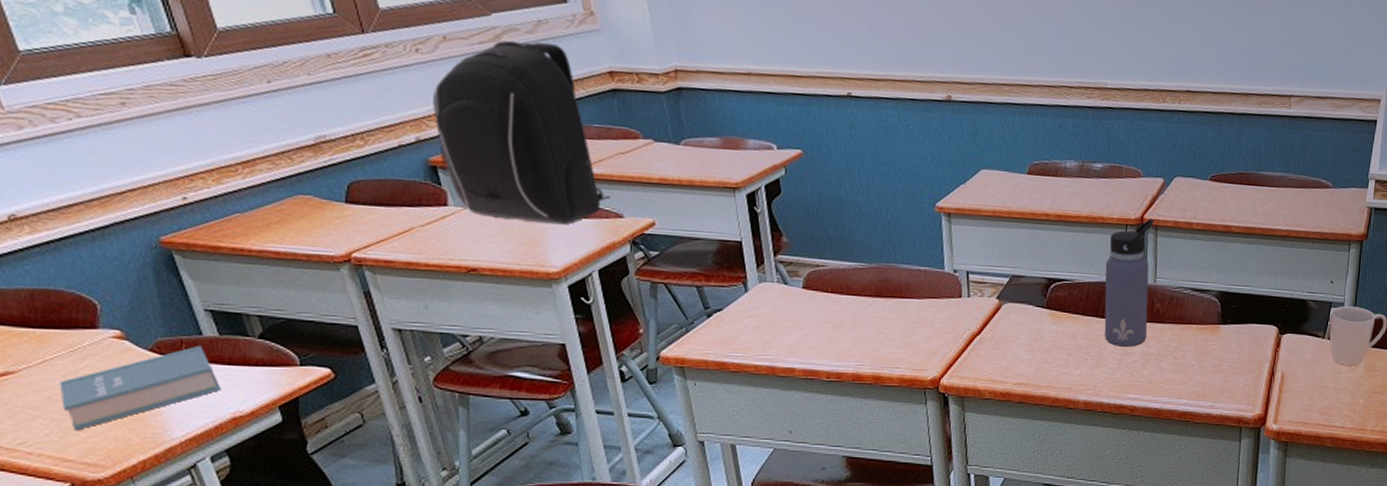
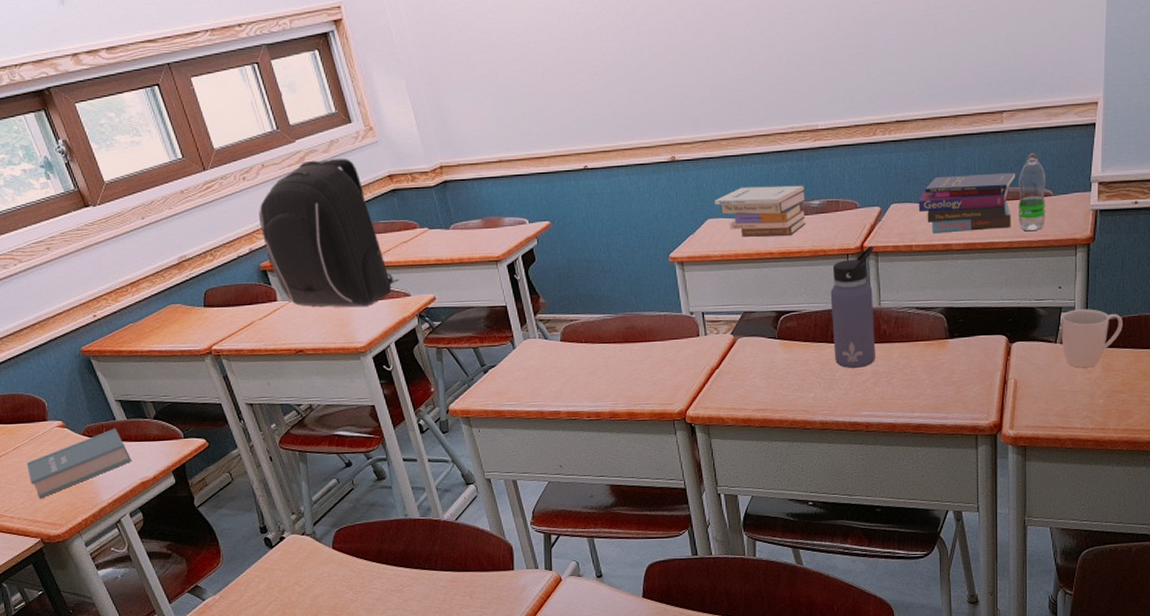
books: none [990,139,1089,198] -> present [714,185,806,237]
books: none [1201,154,1299,216] -> present [918,172,1016,234]
bottle: none [1298,141,1328,222] -> present [1019,152,1046,232]

